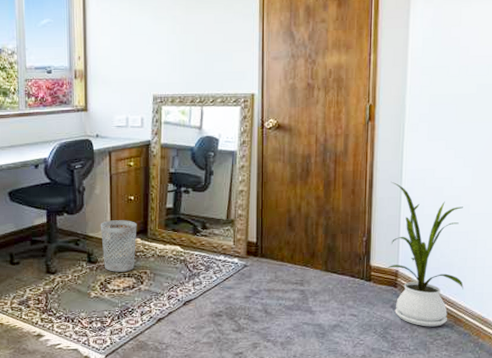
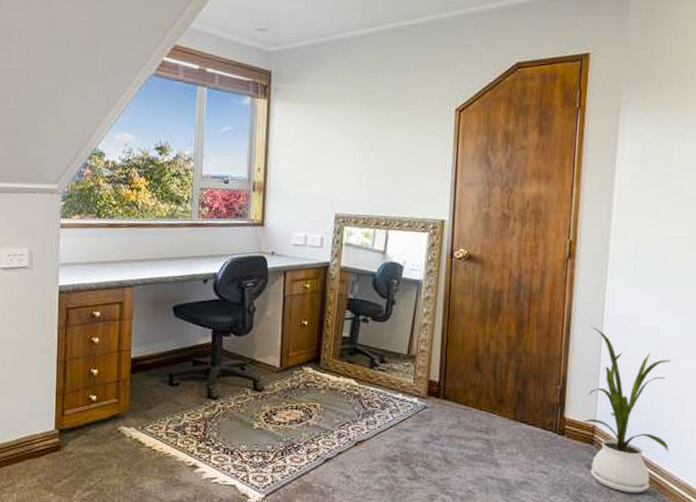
wastebasket: present [100,220,137,272] -> none [269,345,309,403]

